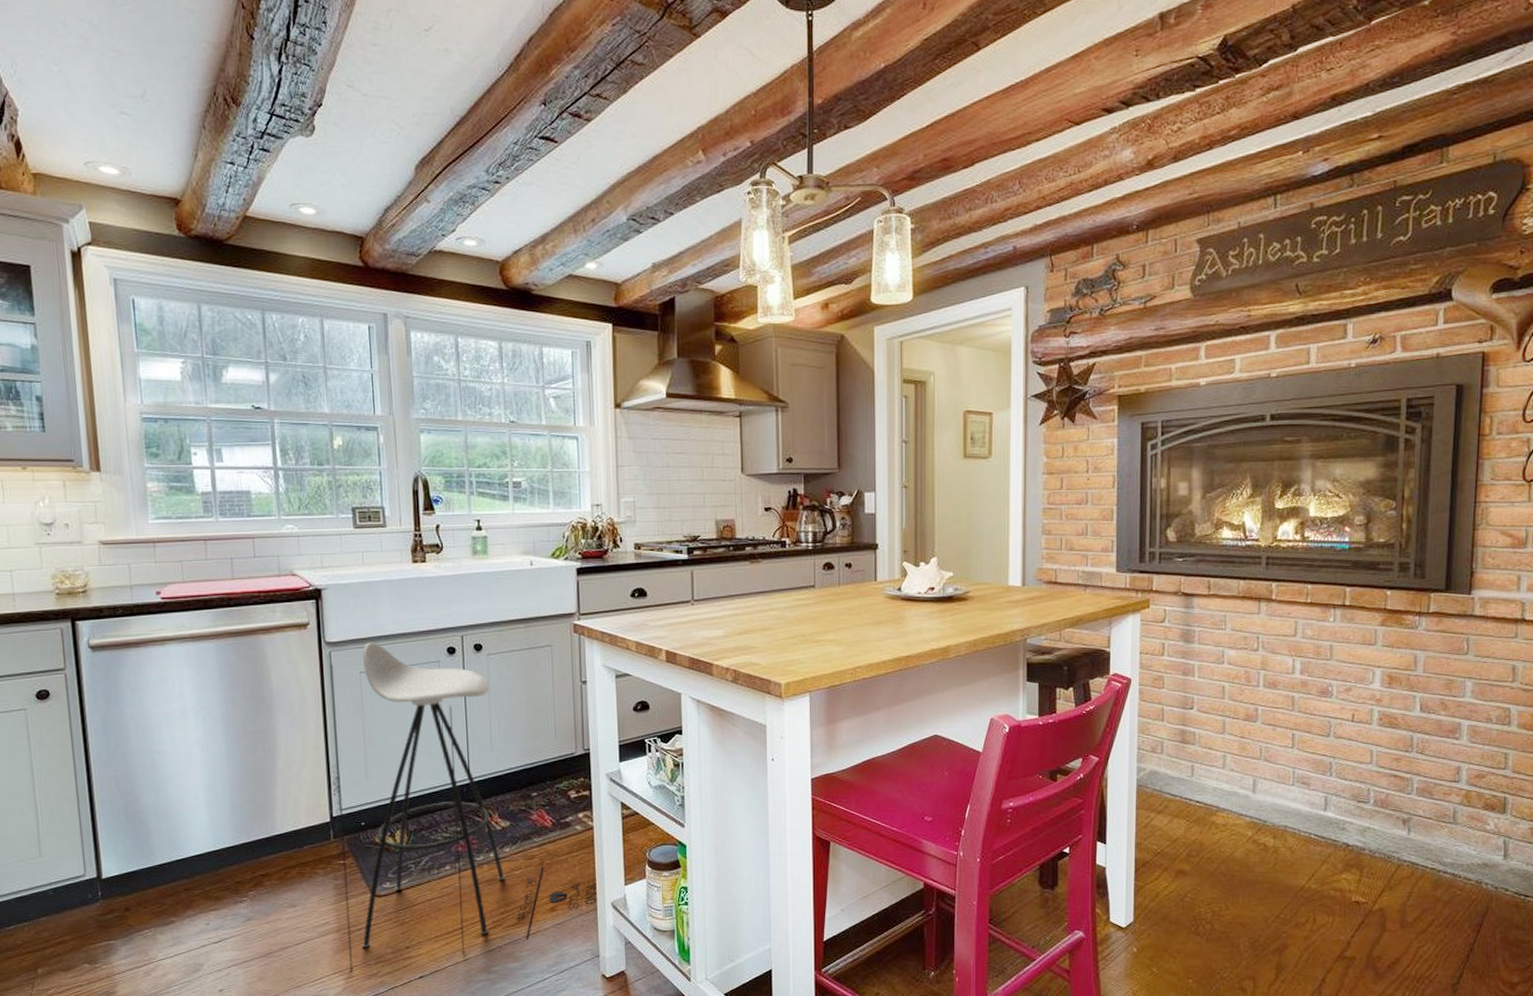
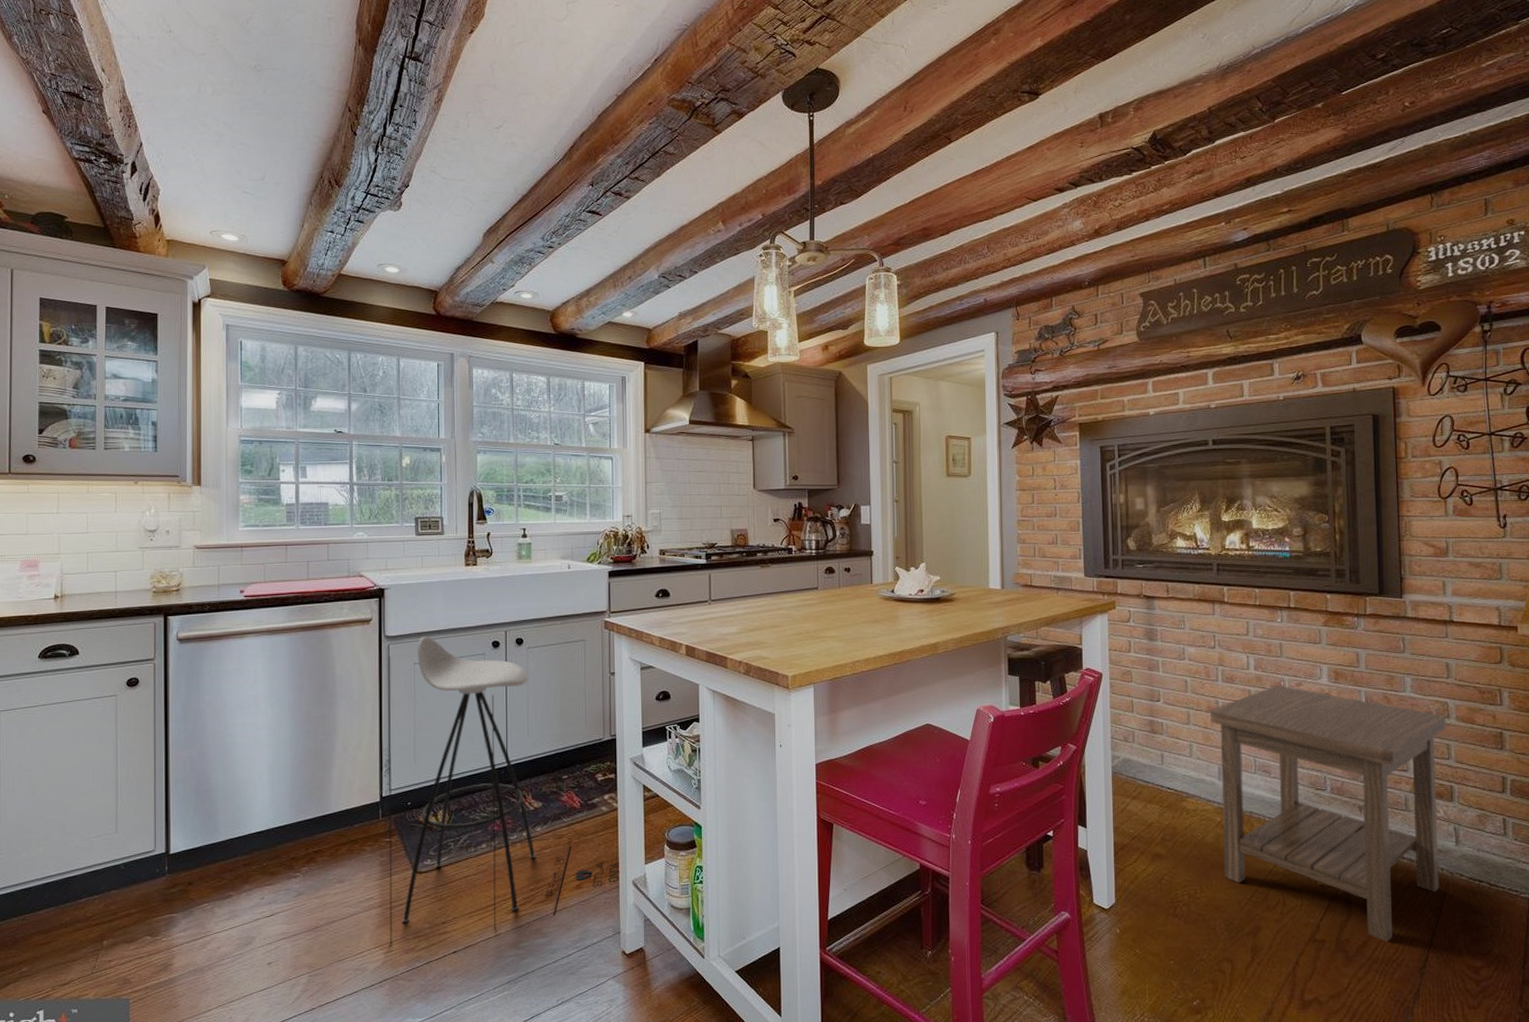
side table: none [1248,691,1507,959] -> present [1210,686,1447,943]

